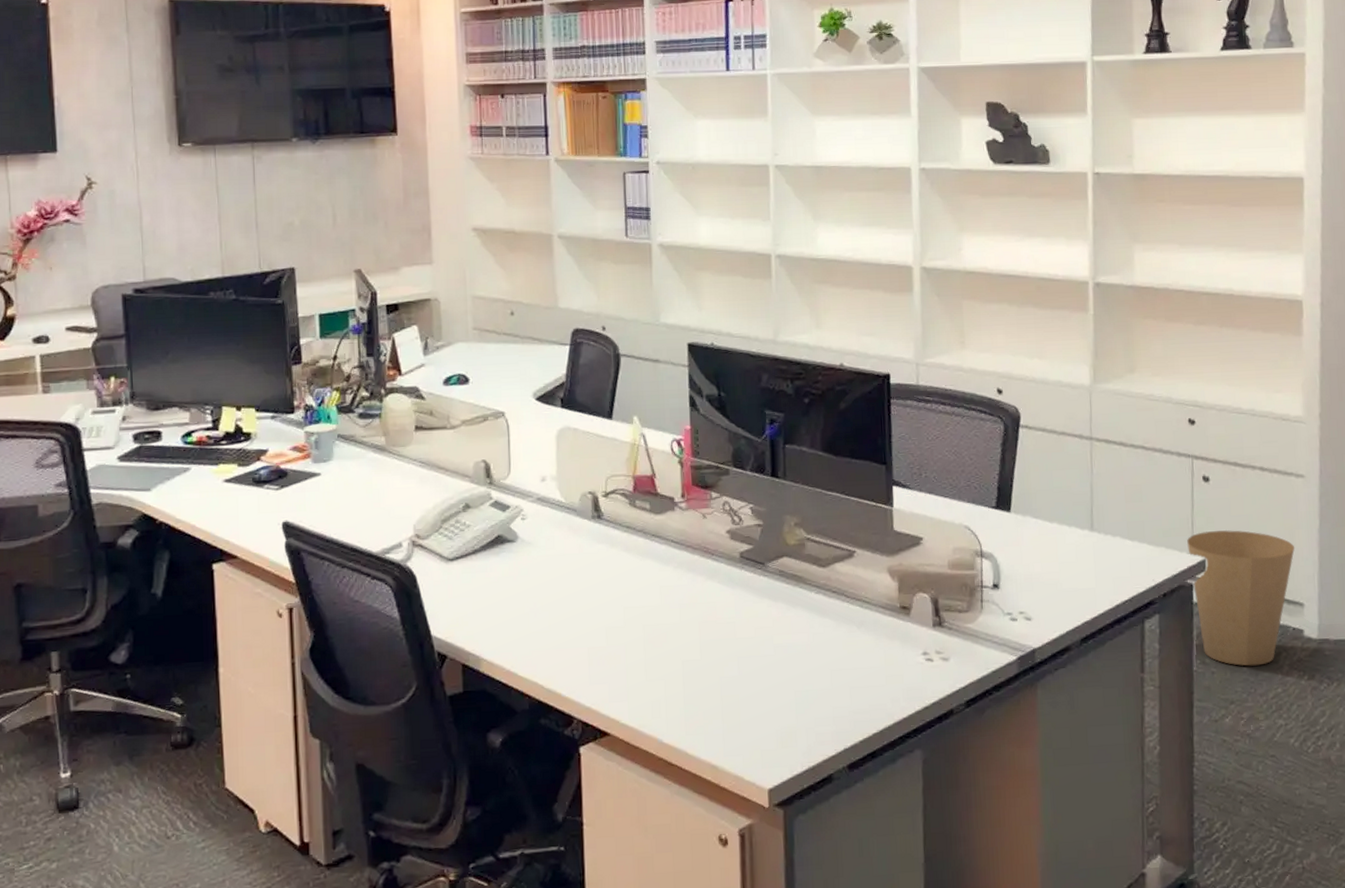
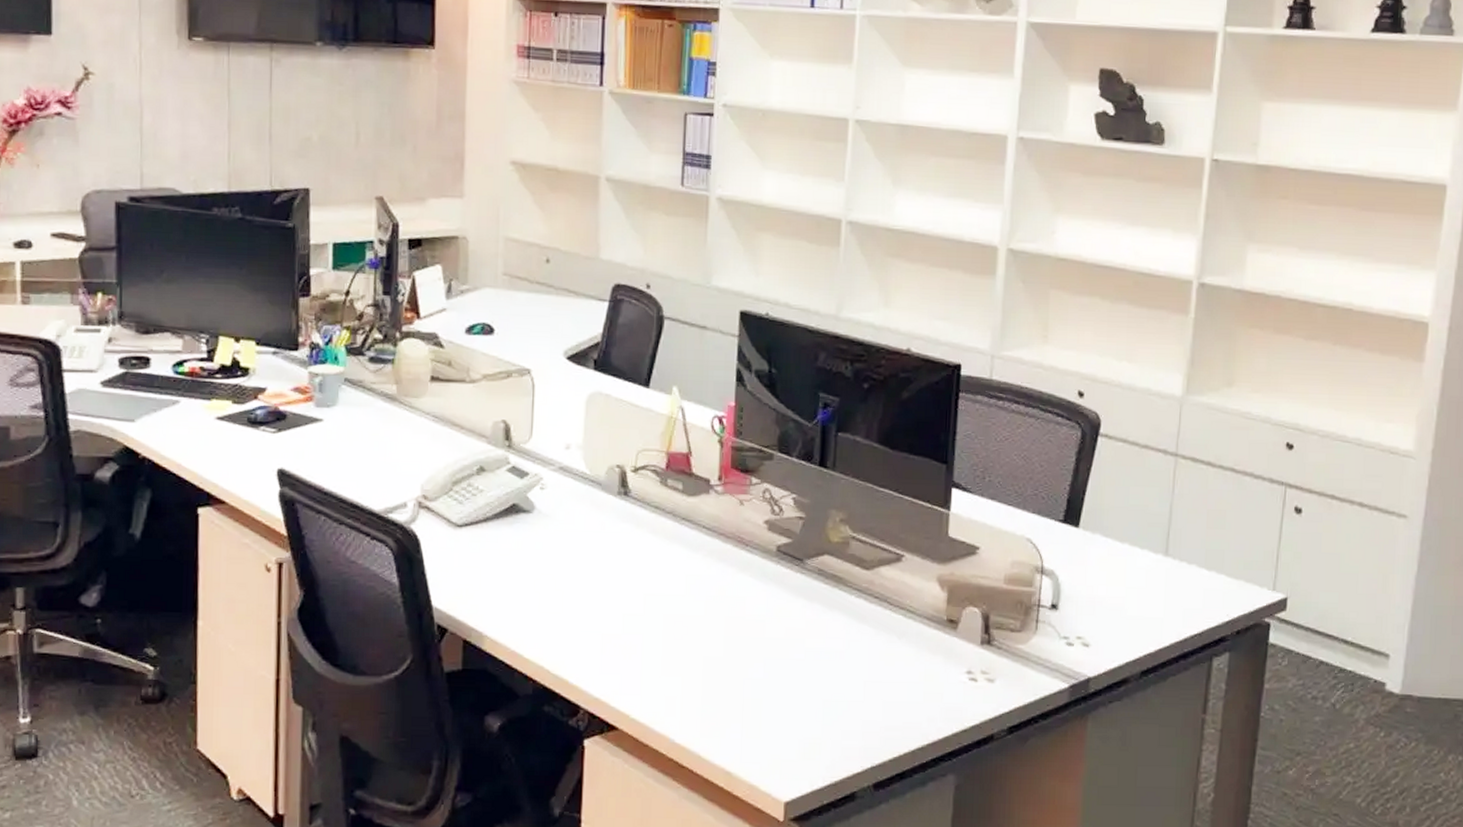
trash can: present [1187,529,1295,666] -> none [1269,567,1387,717]

